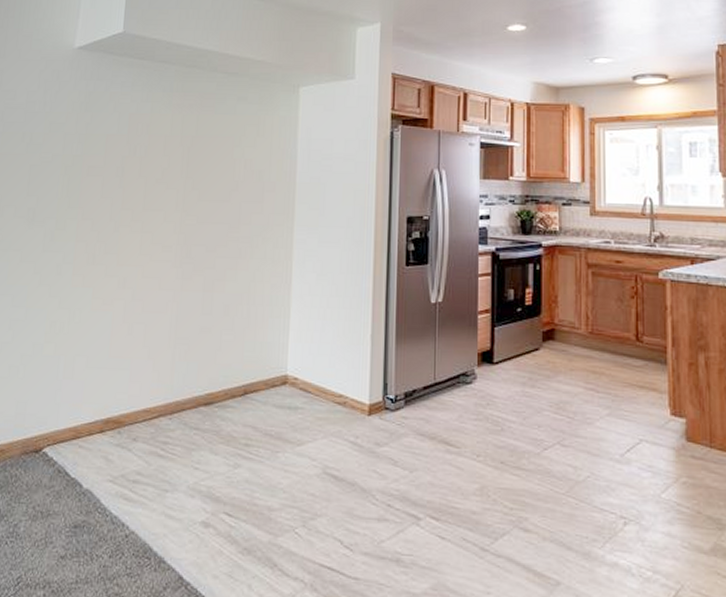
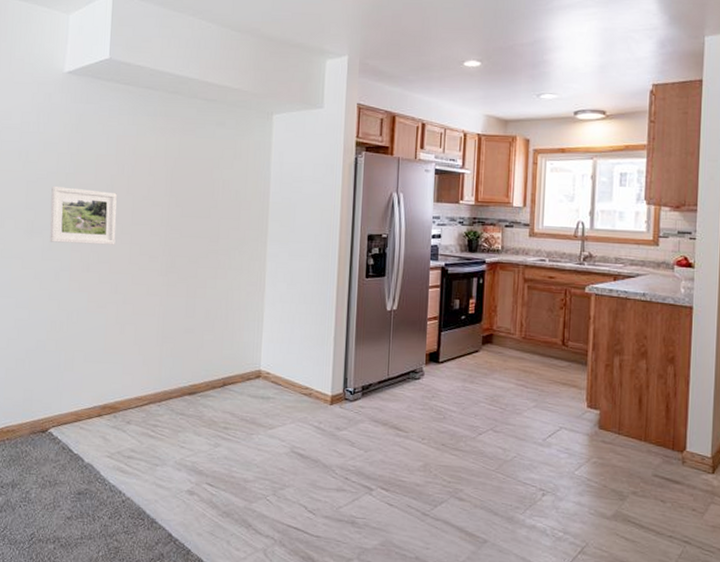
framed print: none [52,169,128,234] -> present [50,185,117,245]

